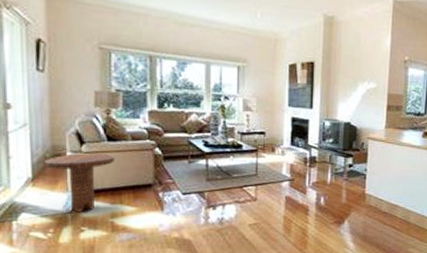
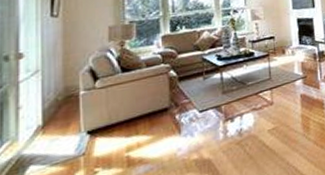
side table: present [45,153,114,212] -> none [57,85,129,154]

